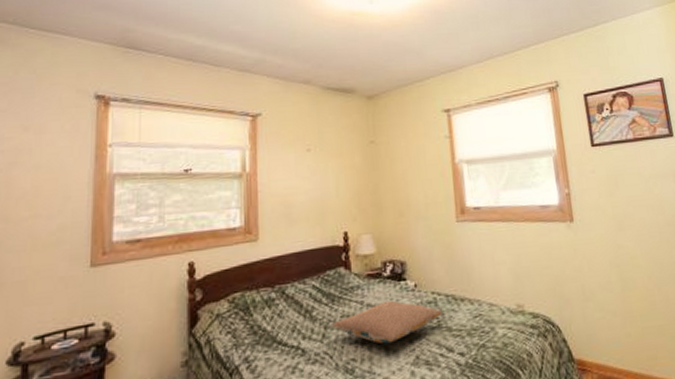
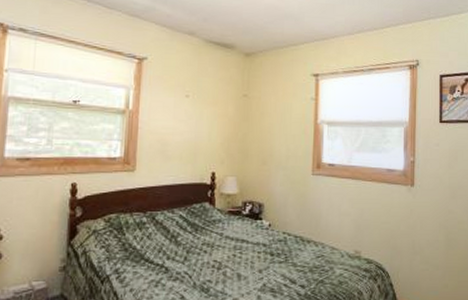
pillow: present [332,300,443,345] -> none [194,235,291,271]

